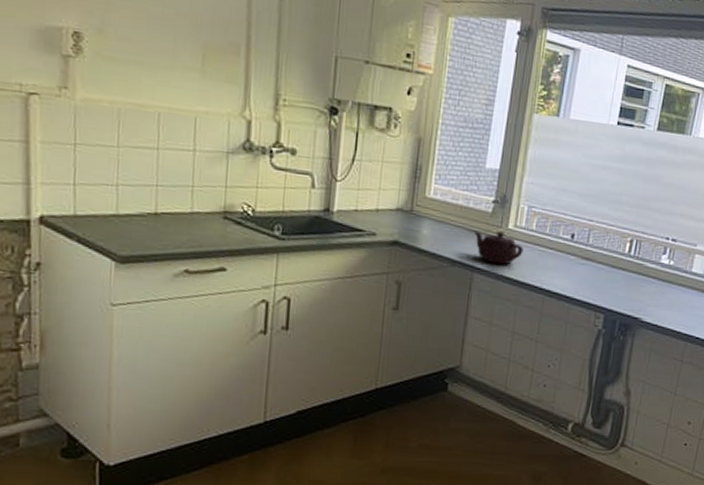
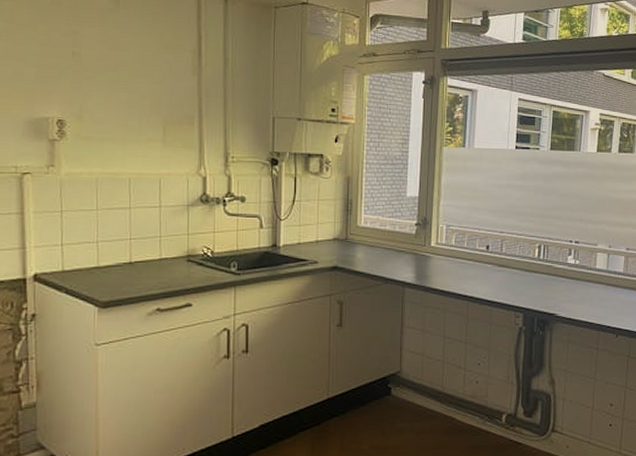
teapot: present [473,231,524,265] -> none [401,249,446,278]

